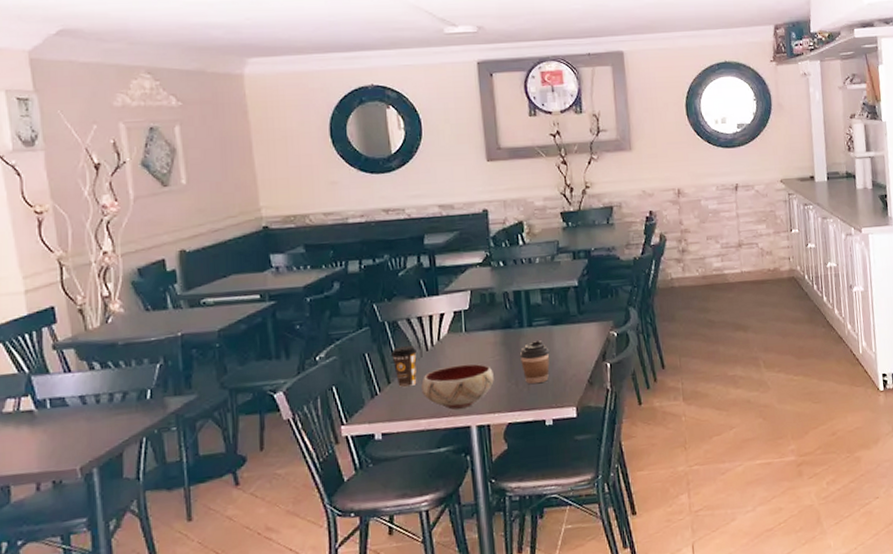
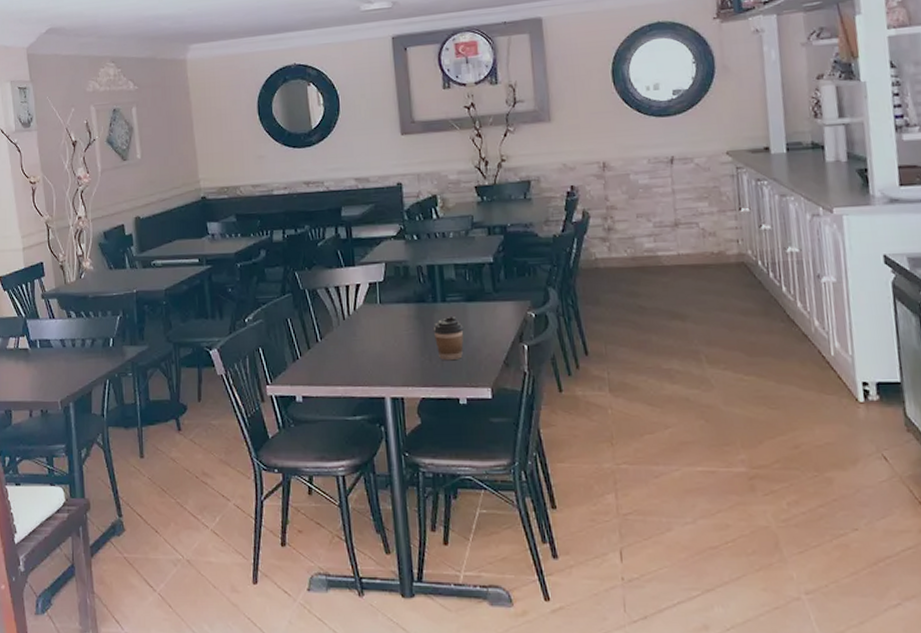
coffee cup: present [391,346,417,388] -> none [311,314,334,354]
bowl: present [421,364,494,410] -> none [339,335,408,379]

